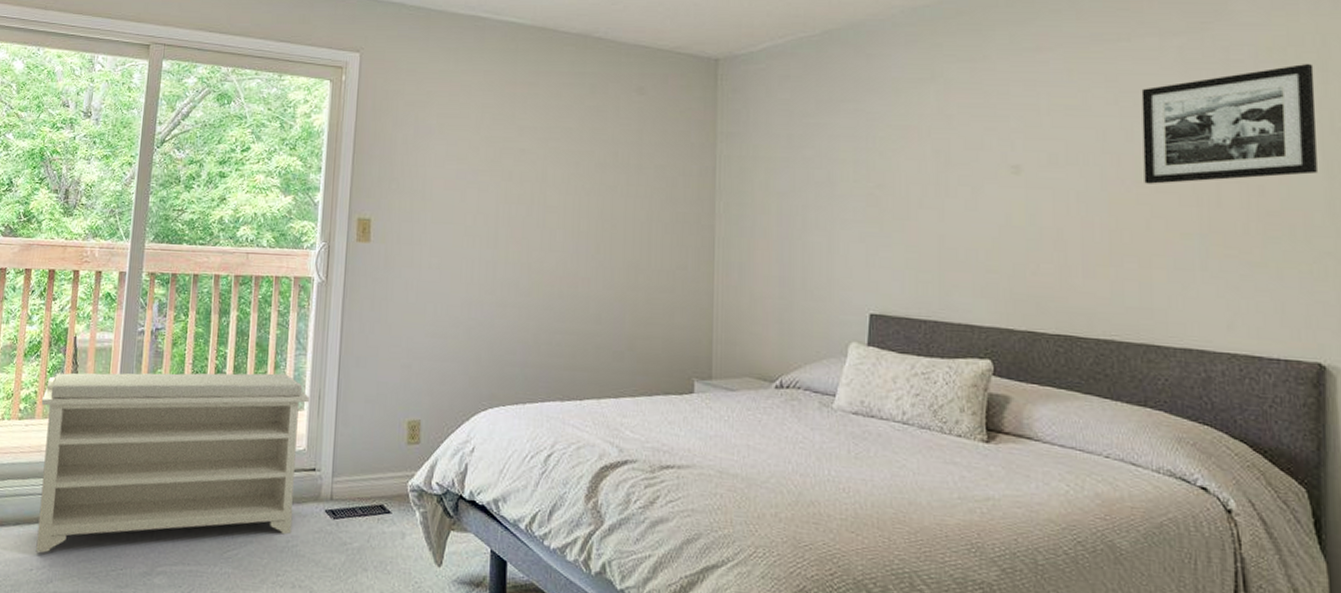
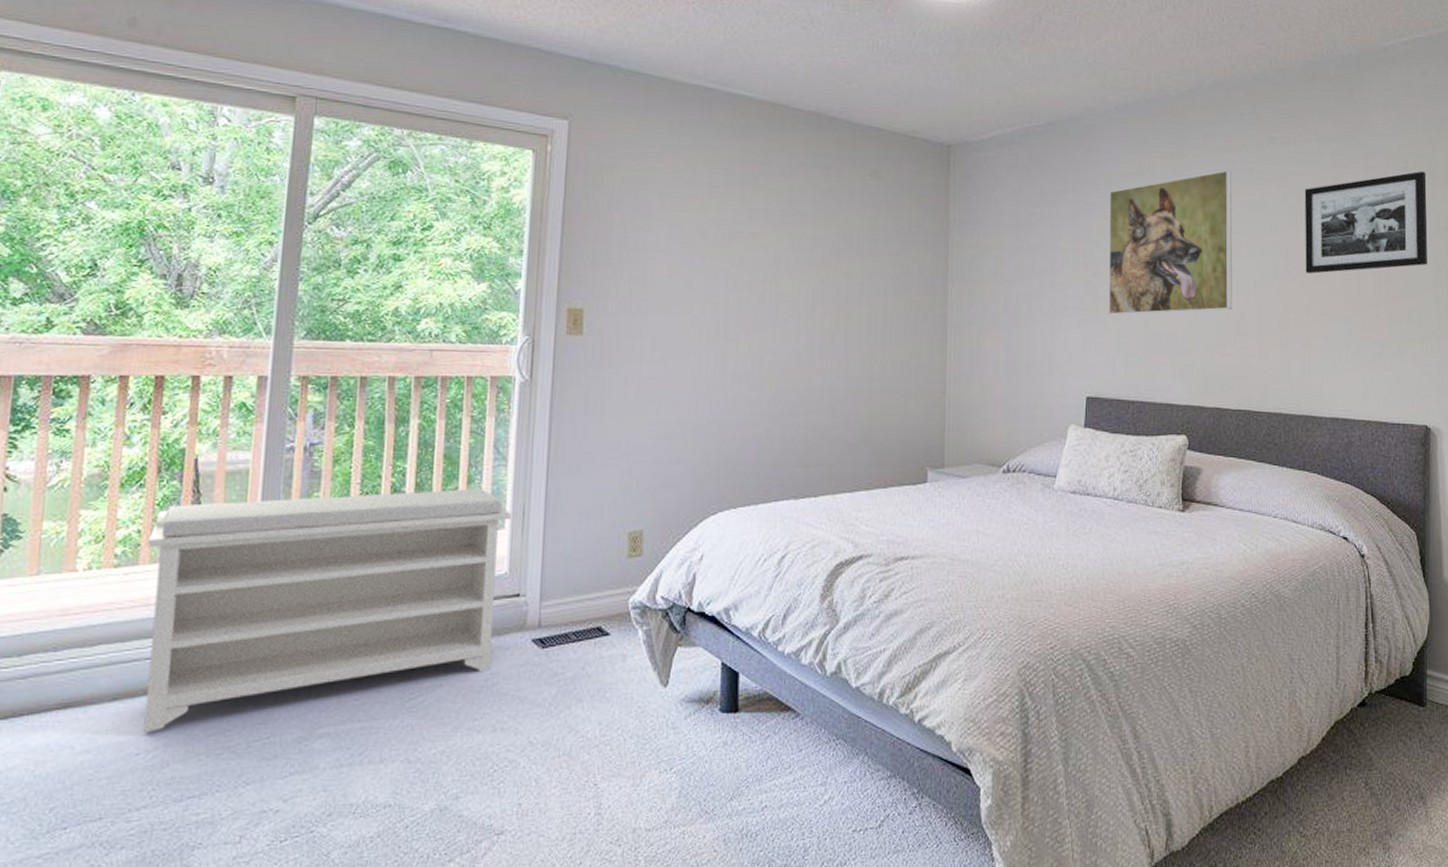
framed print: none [895,72,1048,229] -> present [1108,170,1232,315]

